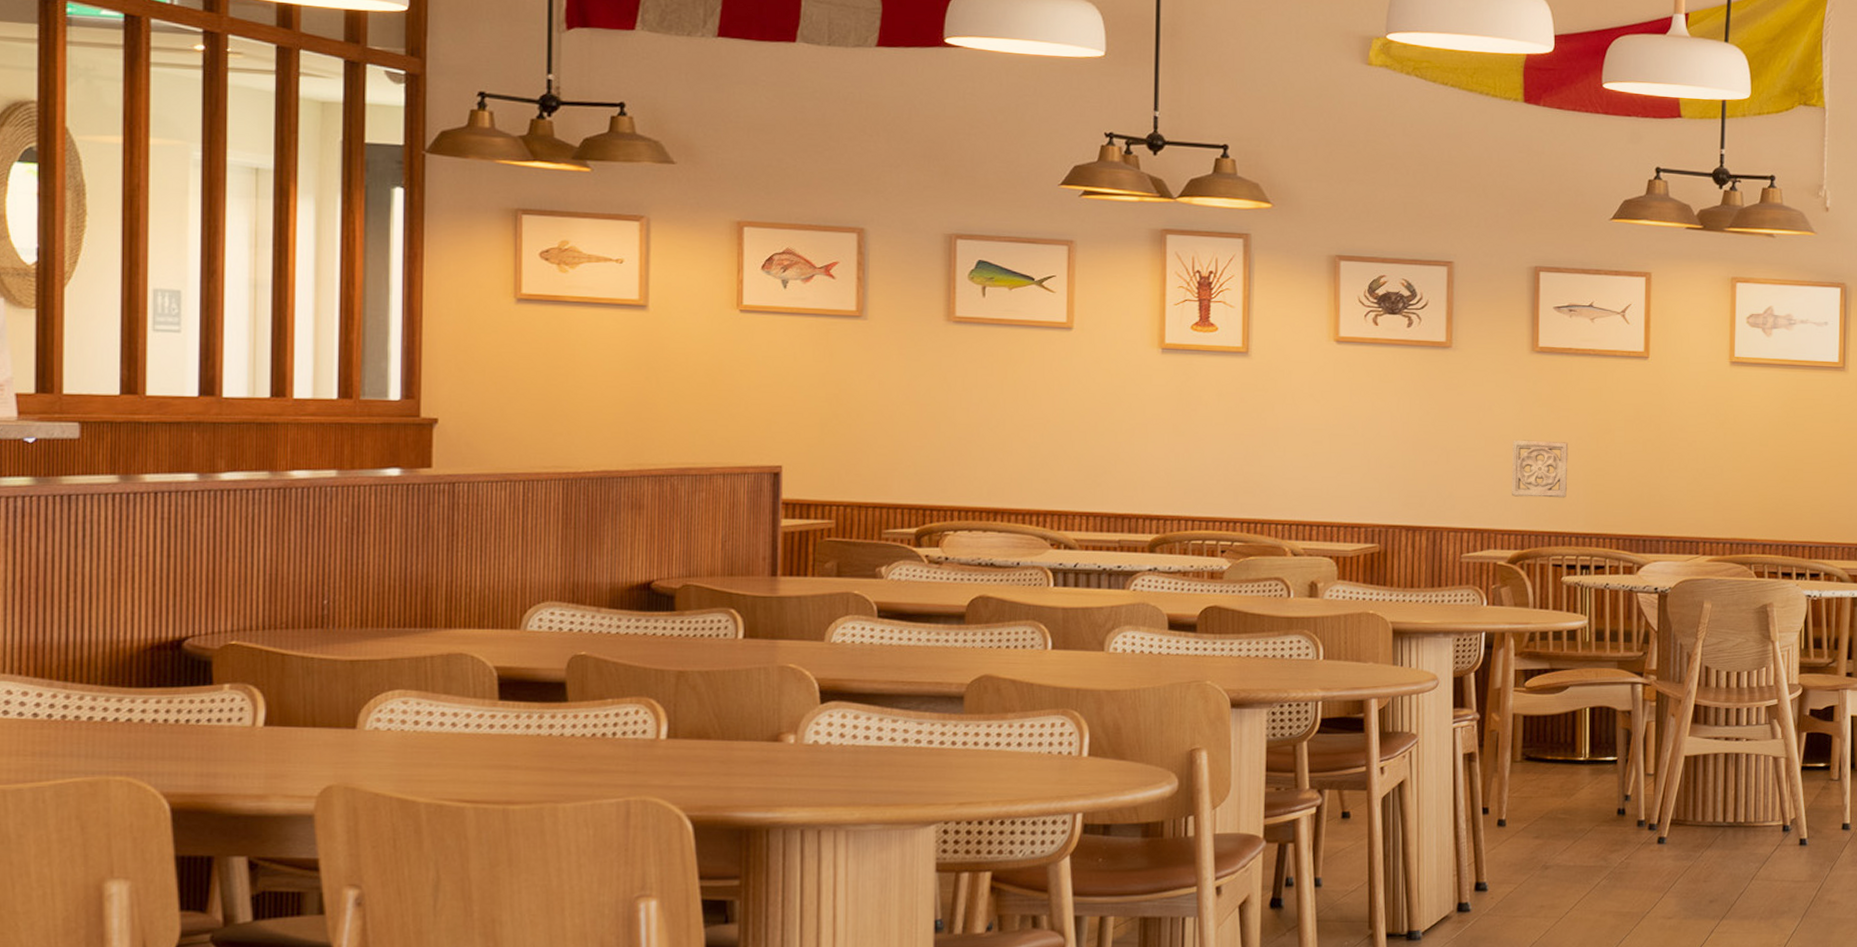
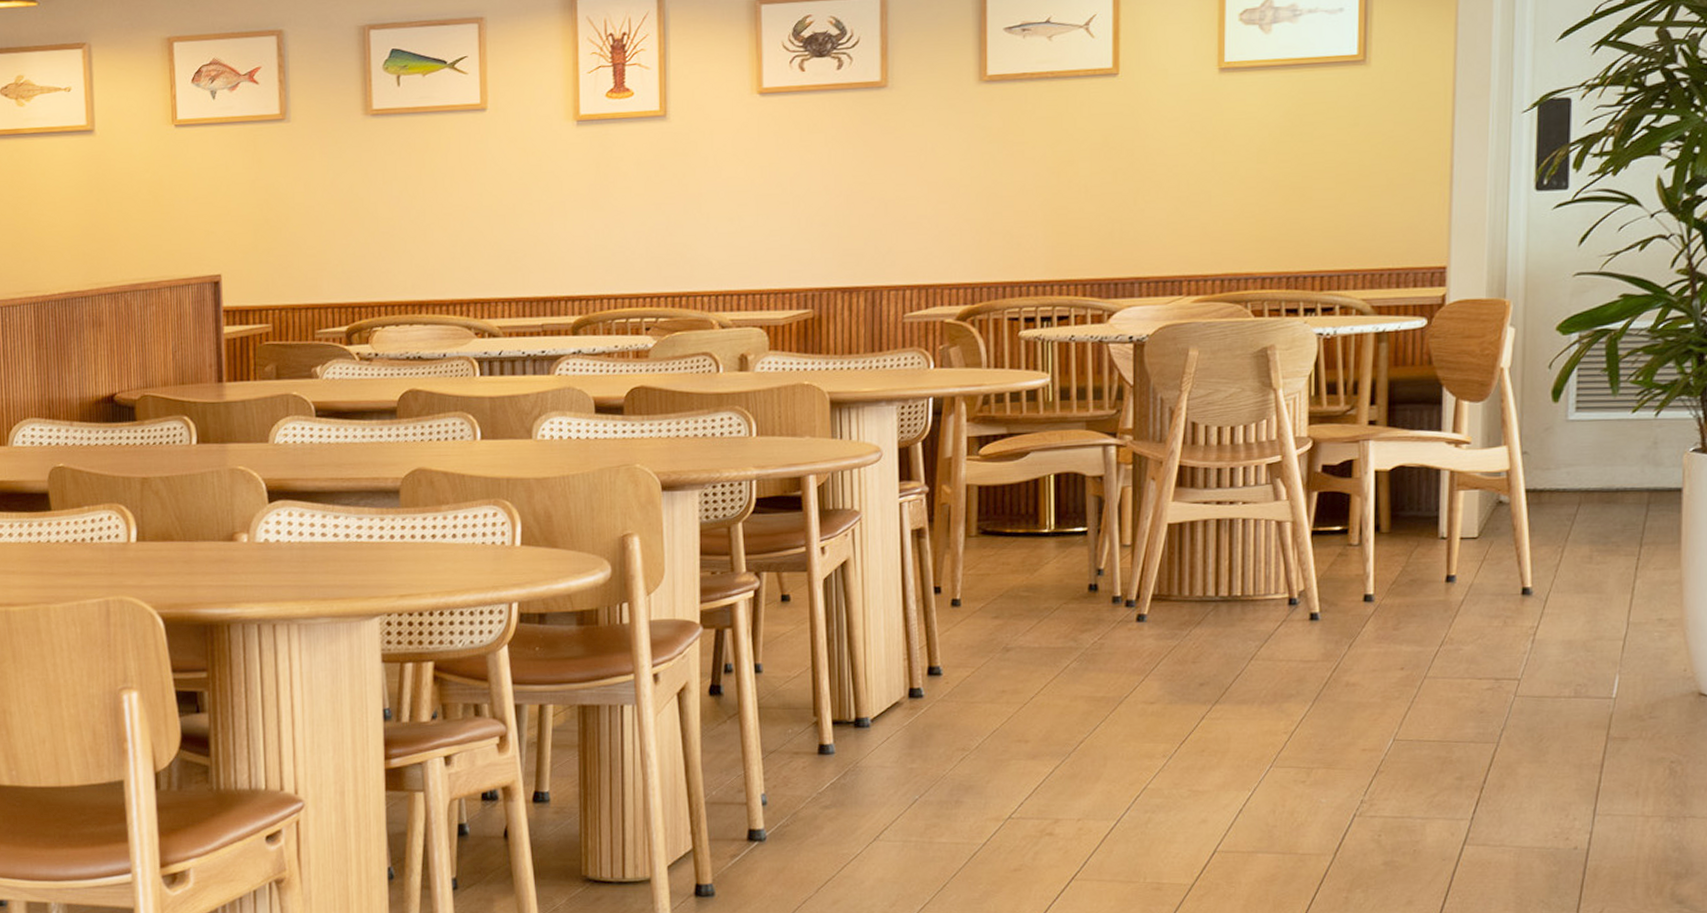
wall ornament: present [1511,439,1569,498] -> none [958,180,1024,246]

